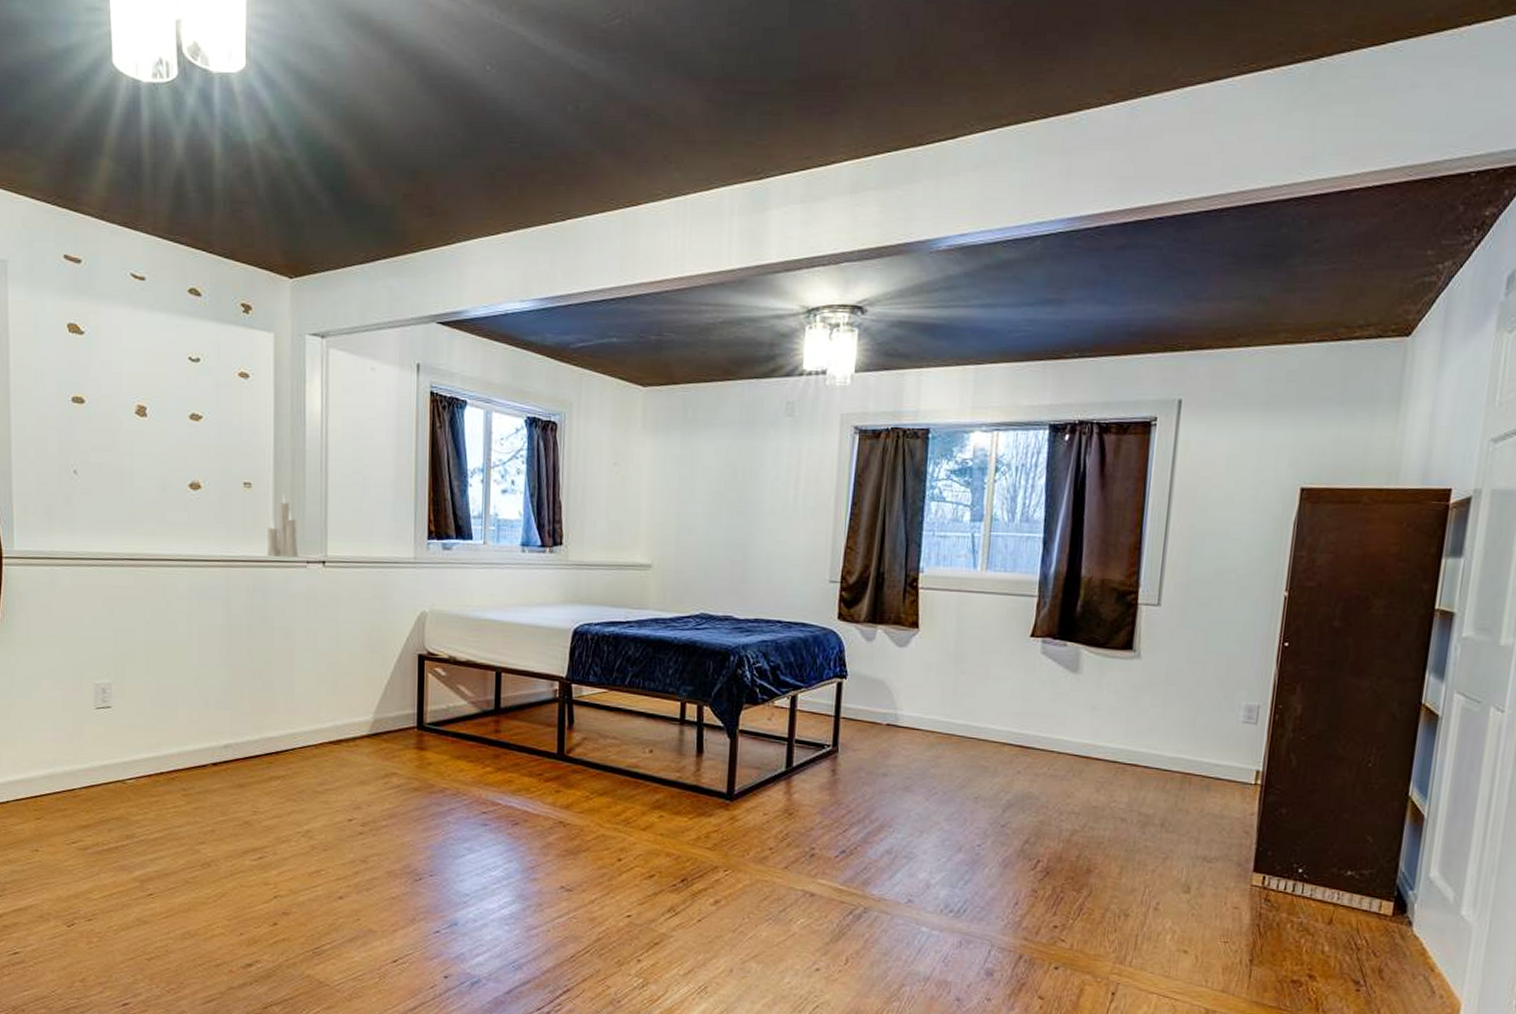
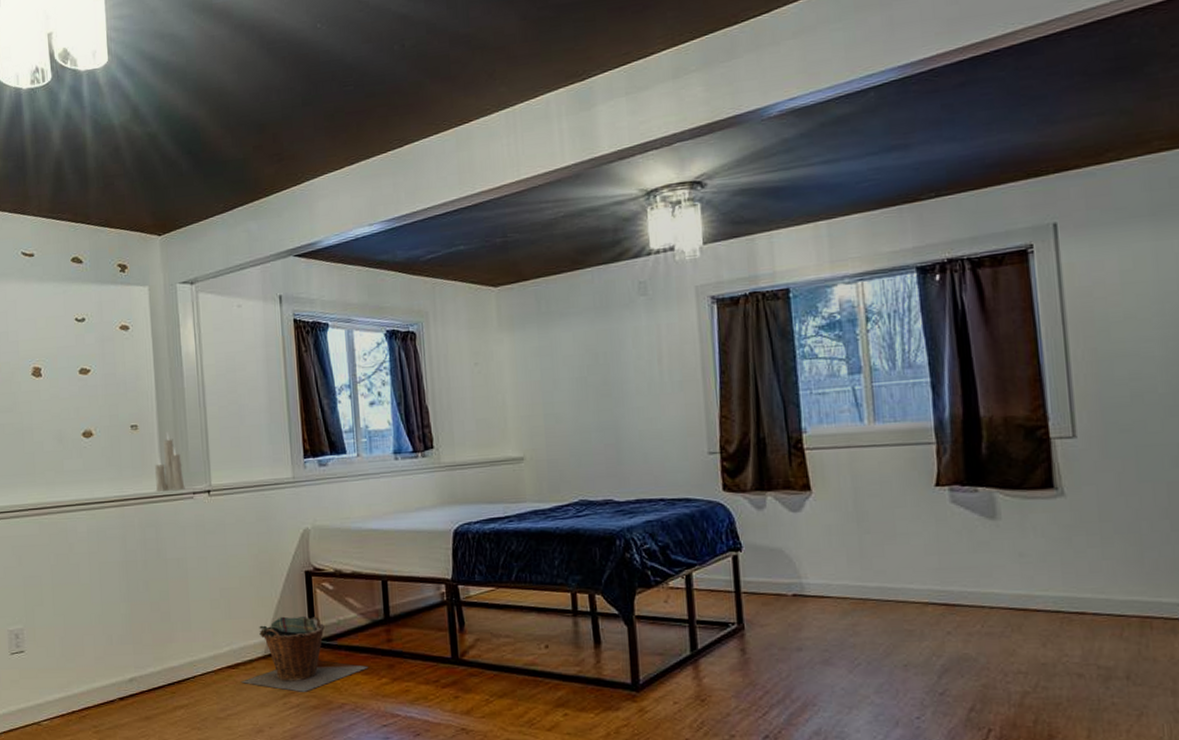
laundry basket: none [342,697,474,774] -> present [240,615,369,692]

